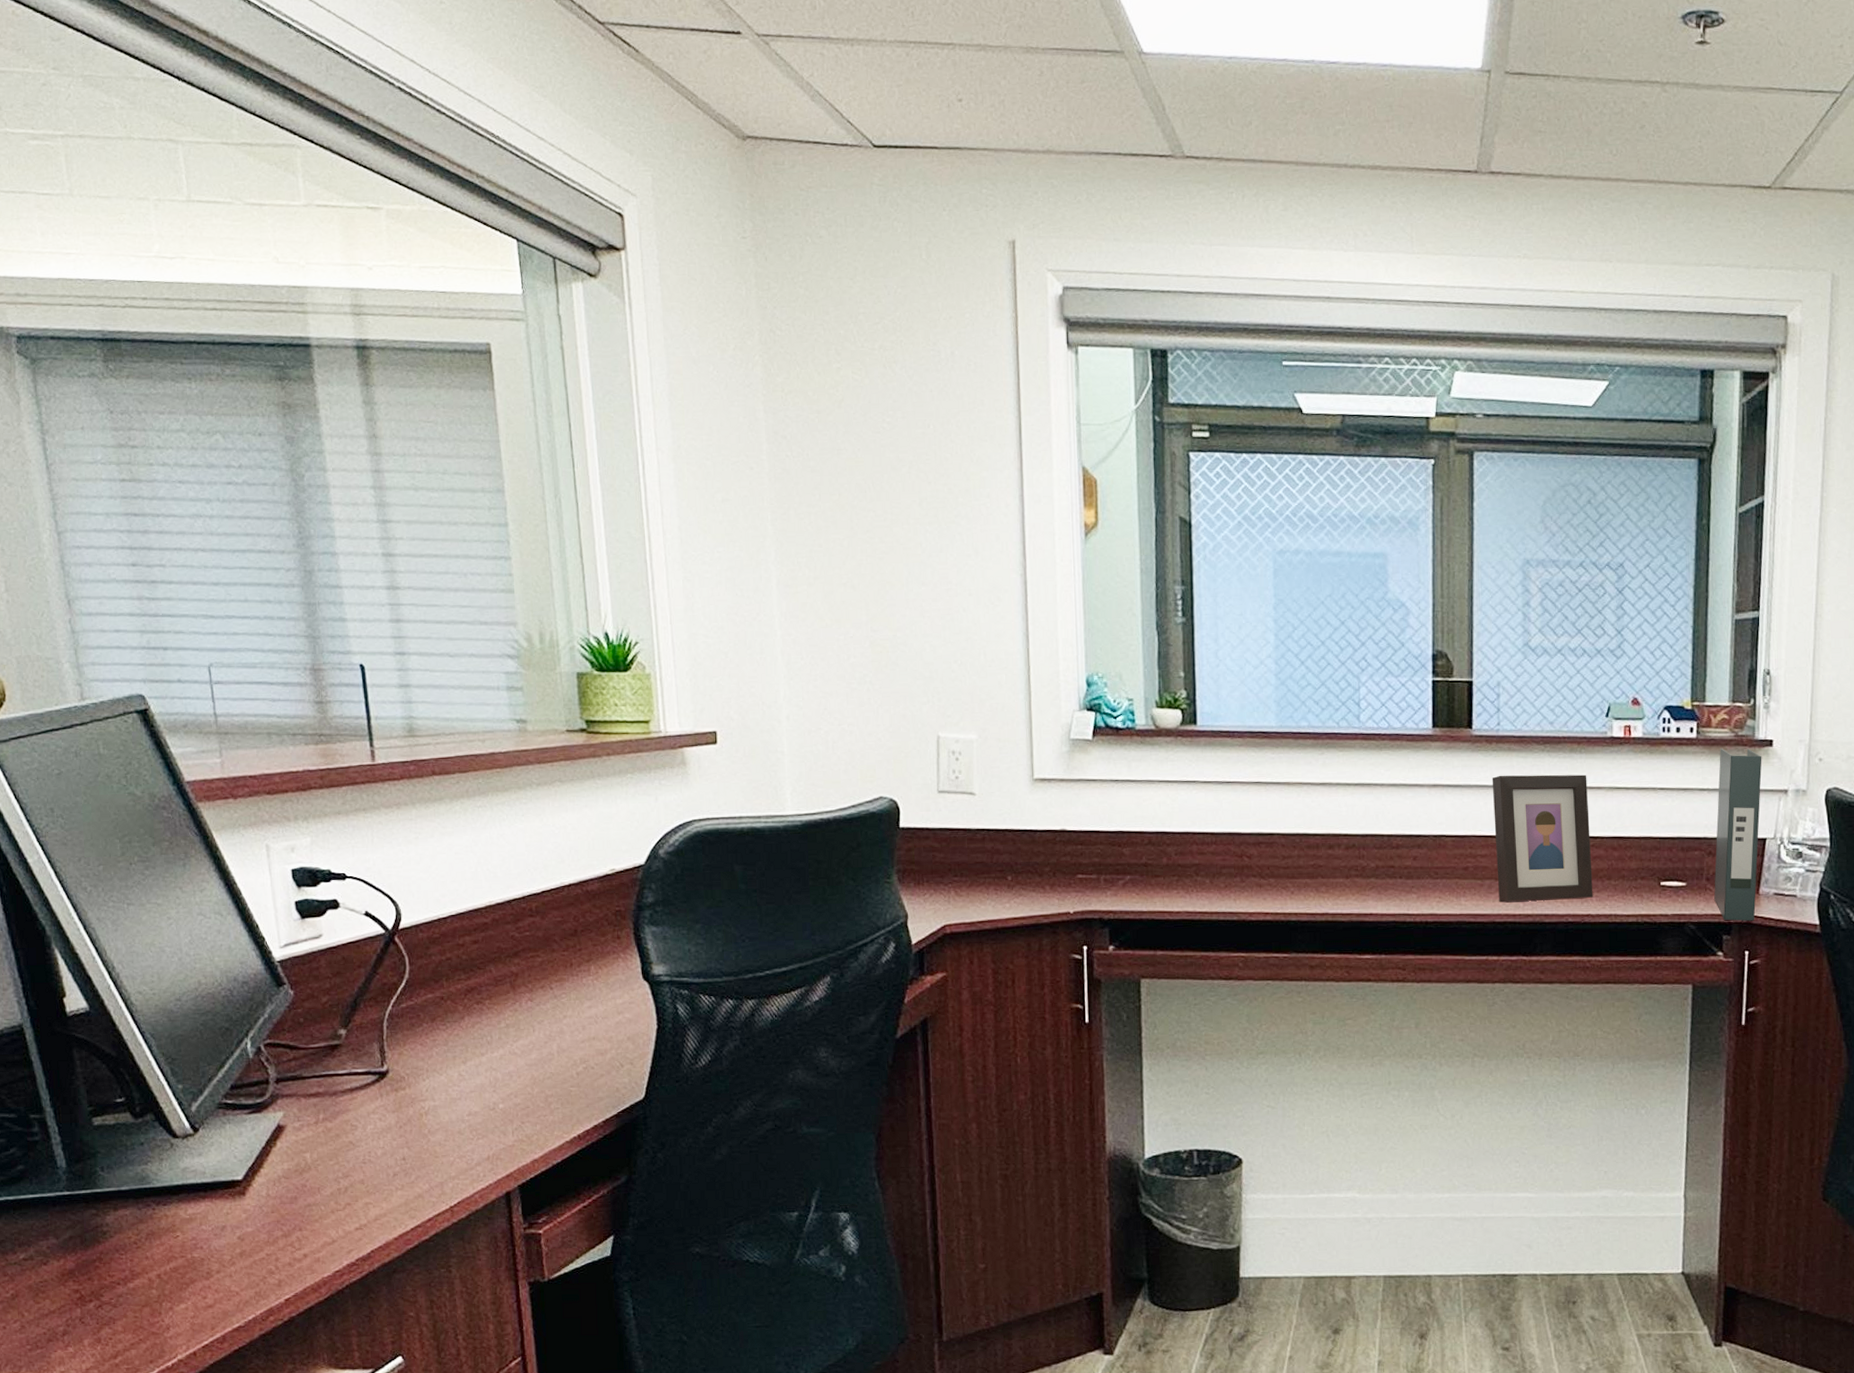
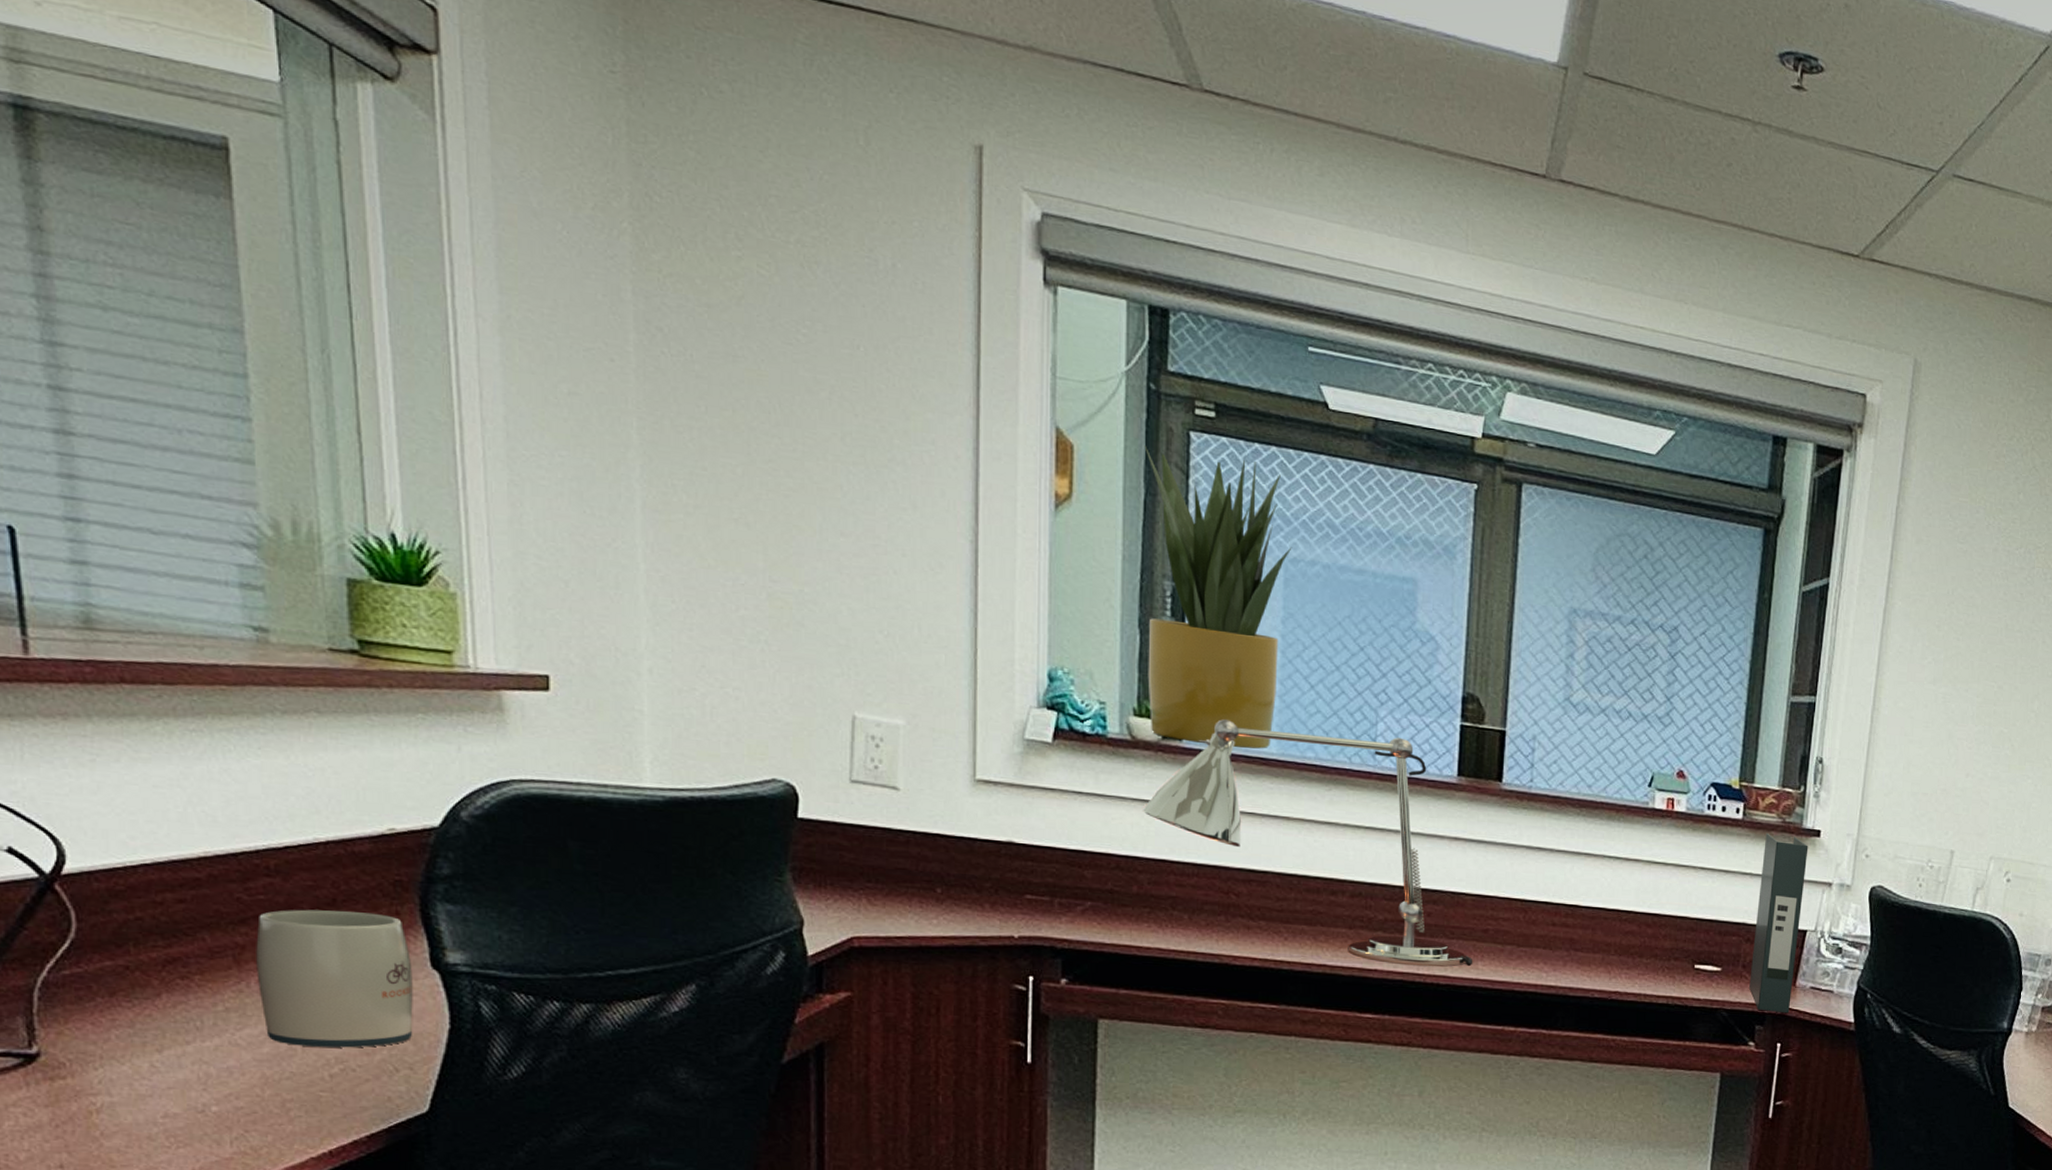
mug: none [525,939,632,1051] -> present [256,909,413,1048]
planter: none [1153,469,1279,726] -> present [1144,445,1292,749]
desk lamp: none [1167,699,1456,907] -> present [1142,719,1472,967]
picture frame: present [1492,774,1593,903] -> none [1519,835,1624,975]

